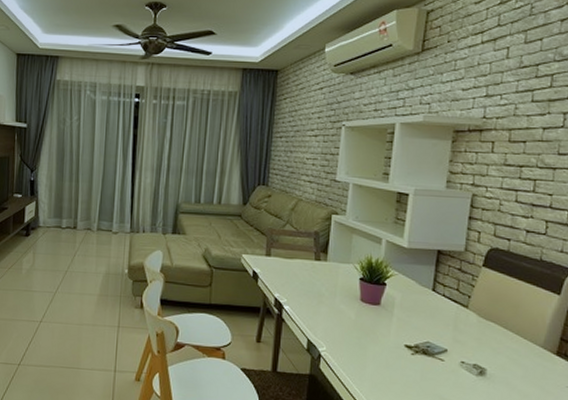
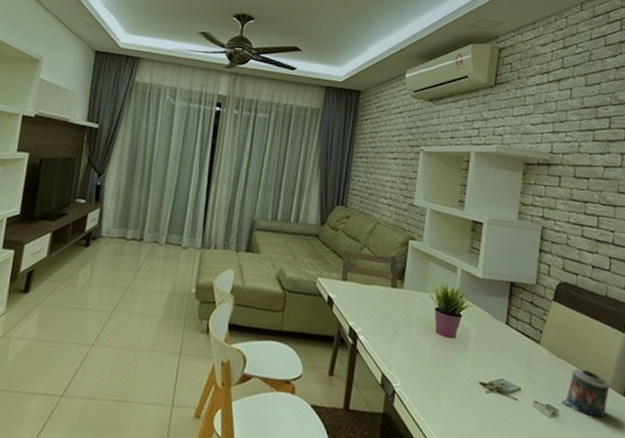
candle: none [489,331,542,376] -> present [561,369,610,418]

